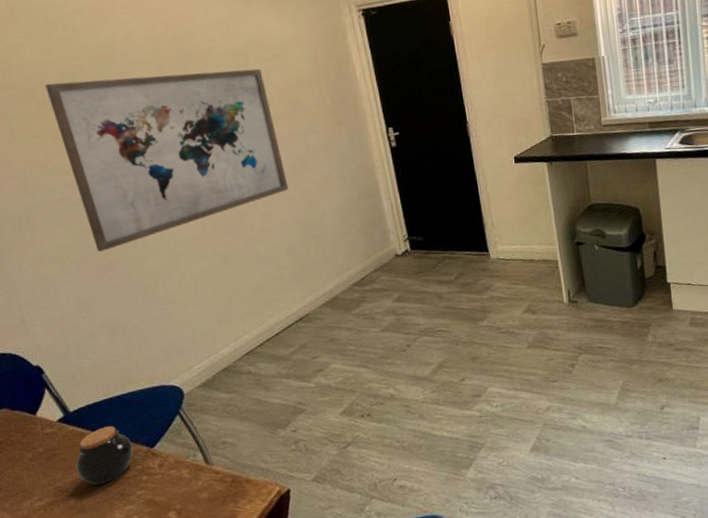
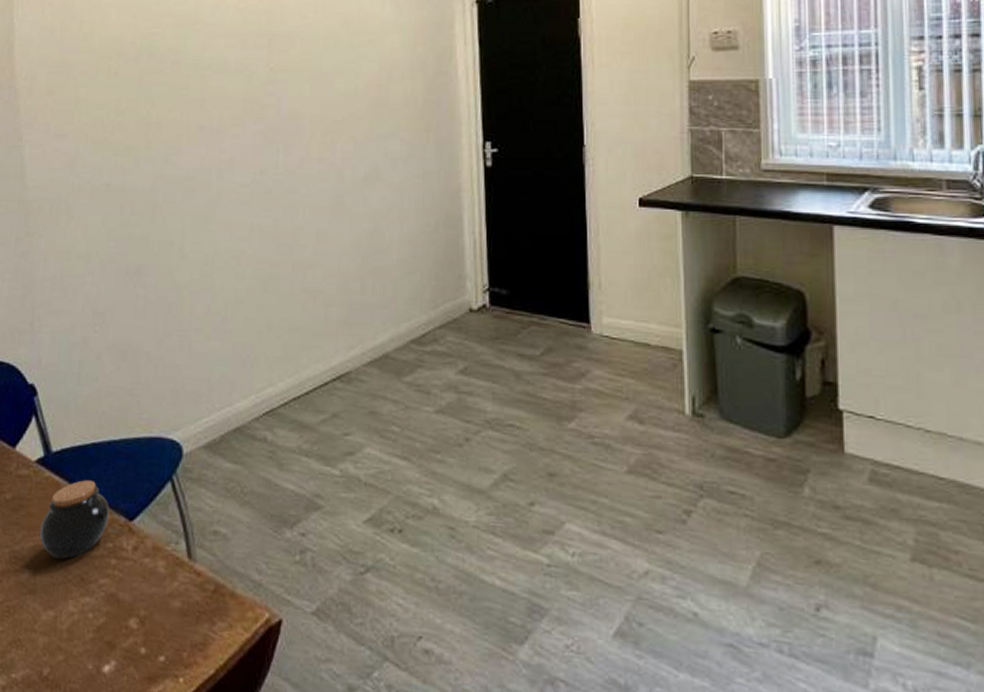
wall art: present [45,68,289,253] -> none [121,50,356,254]

